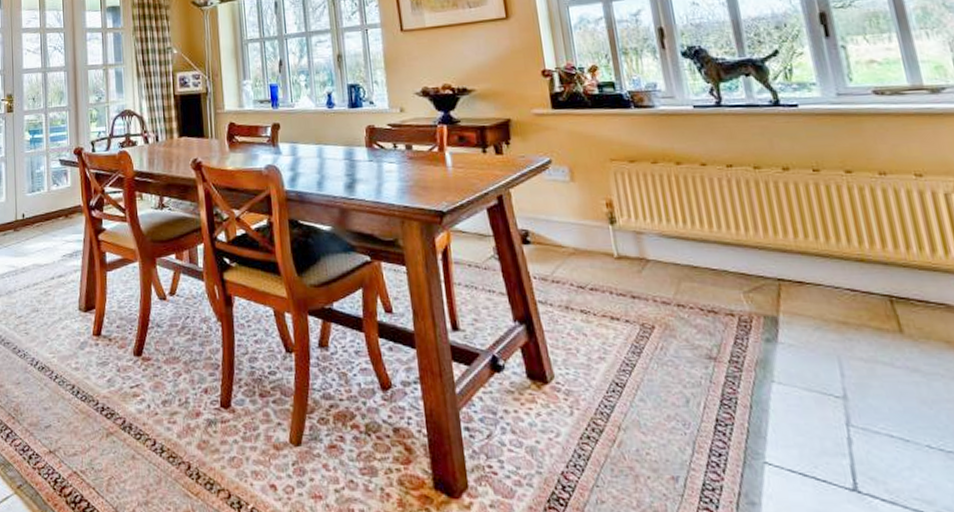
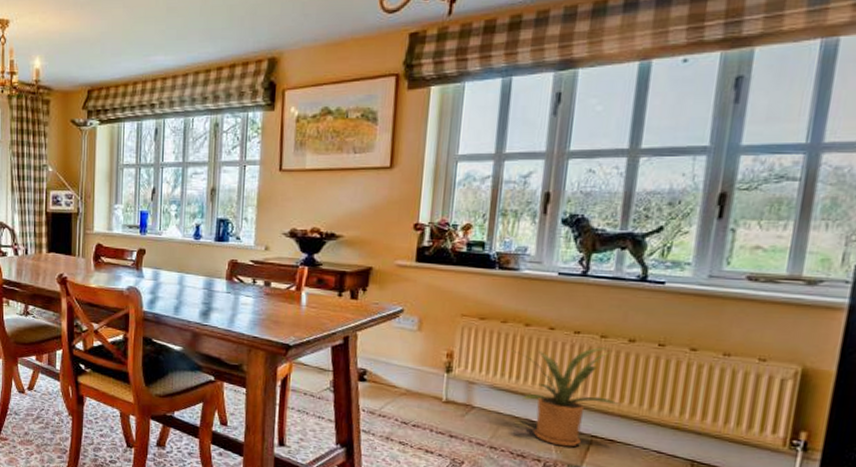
house plant: none [664,179,797,295] -> present [505,347,621,447]

